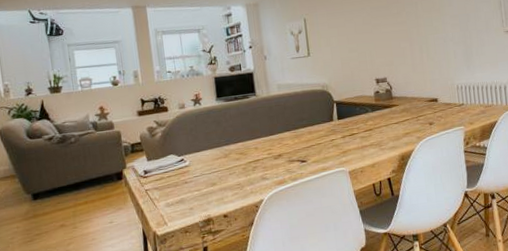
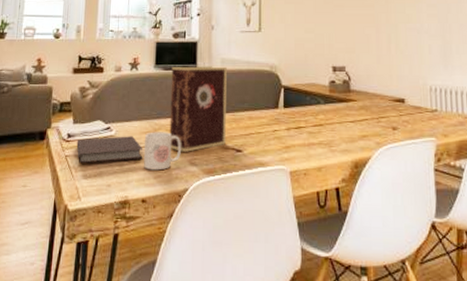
notebook: none [154,163,219,195] -> present [76,136,143,164]
mug: none [217,155,253,190] -> present [144,132,181,171]
book: none [232,91,291,170] -> present [169,66,227,152]

